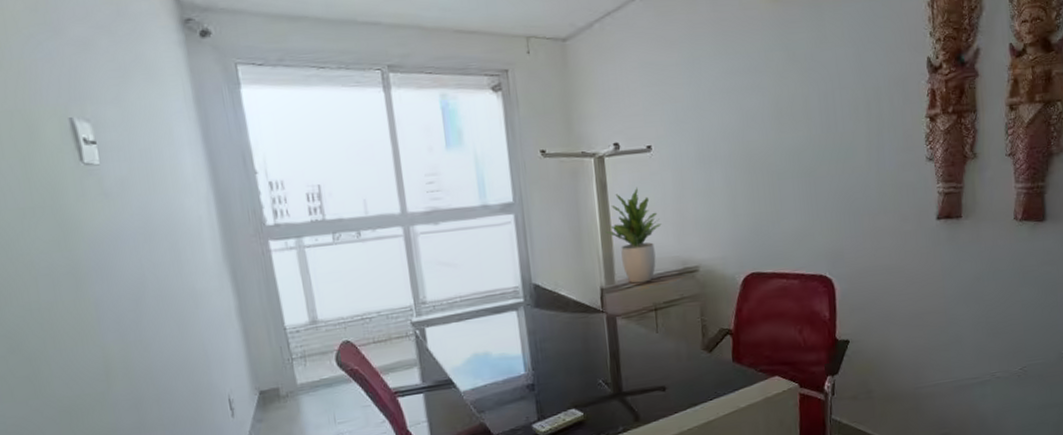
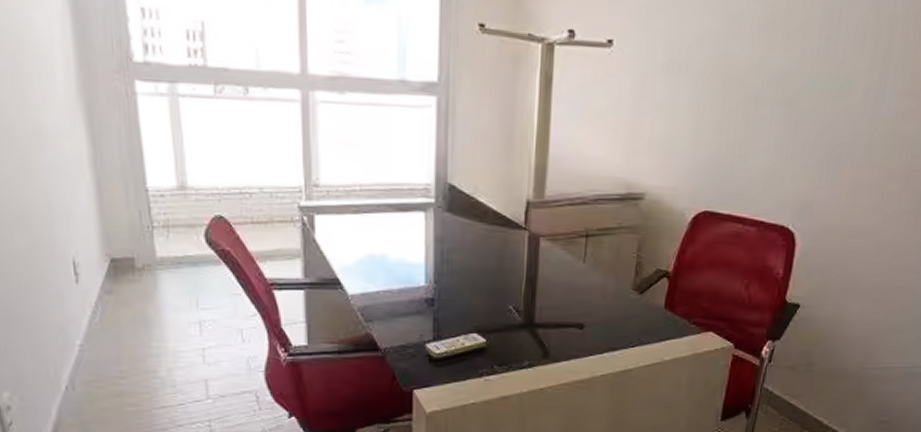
potted plant: present [605,186,662,284] -> none [542,87,610,203]

